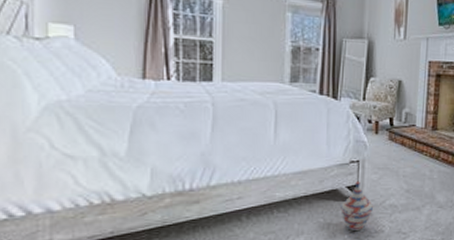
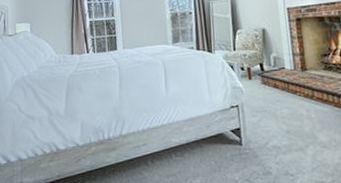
woven basket: present [339,181,374,232] -> none [227,124,259,174]

